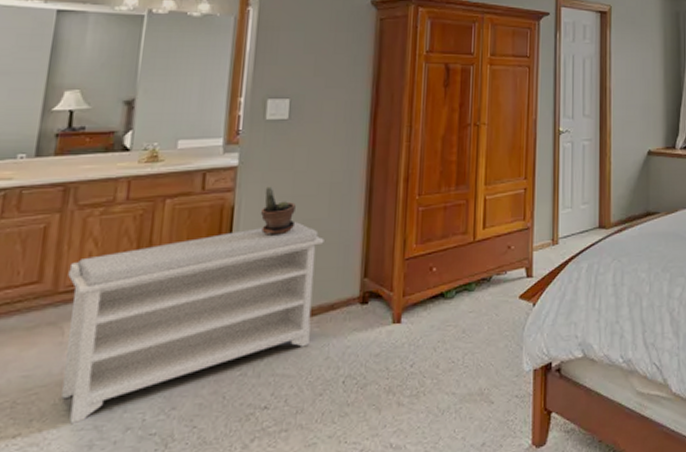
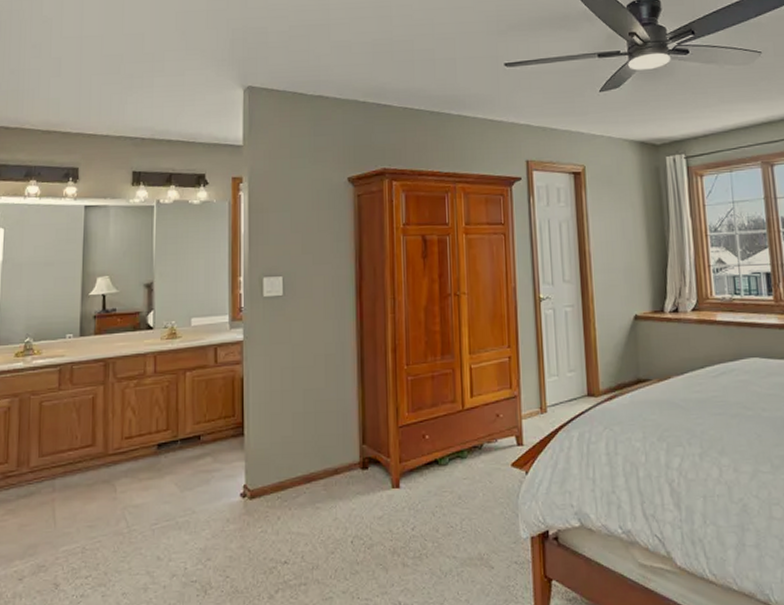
bench: present [62,222,324,423] -> none [115,392,324,568]
potted plant: present [260,186,296,237] -> none [266,359,297,406]

